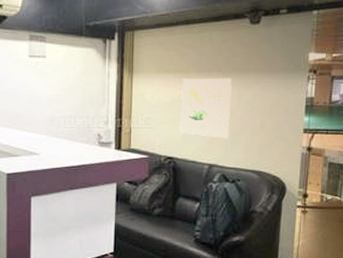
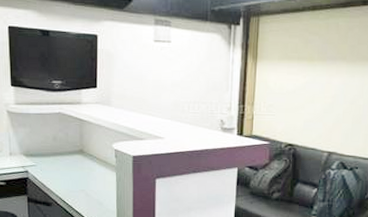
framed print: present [180,78,232,139] -> none [301,66,356,127]

